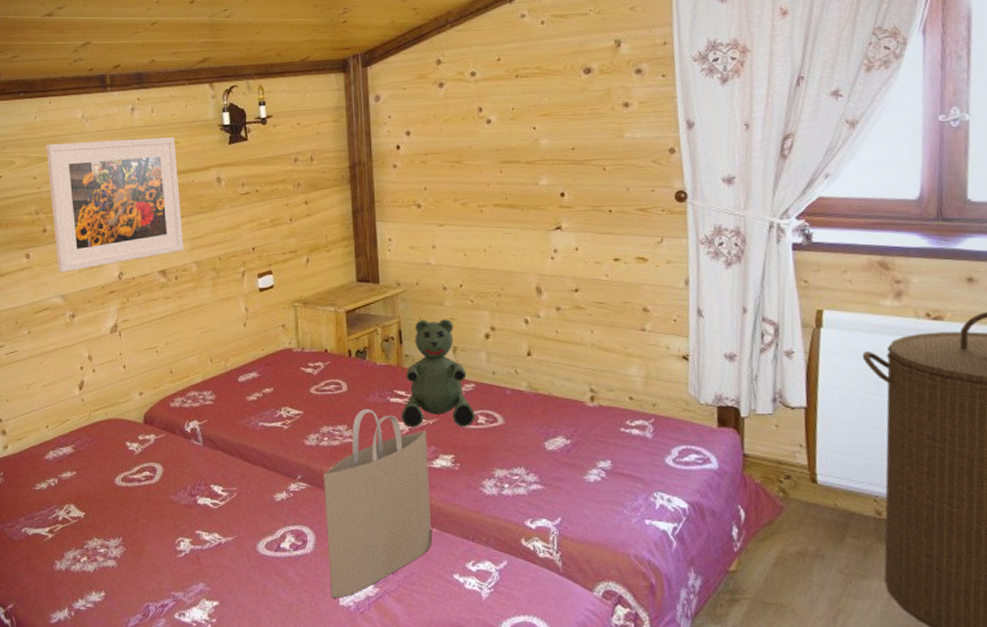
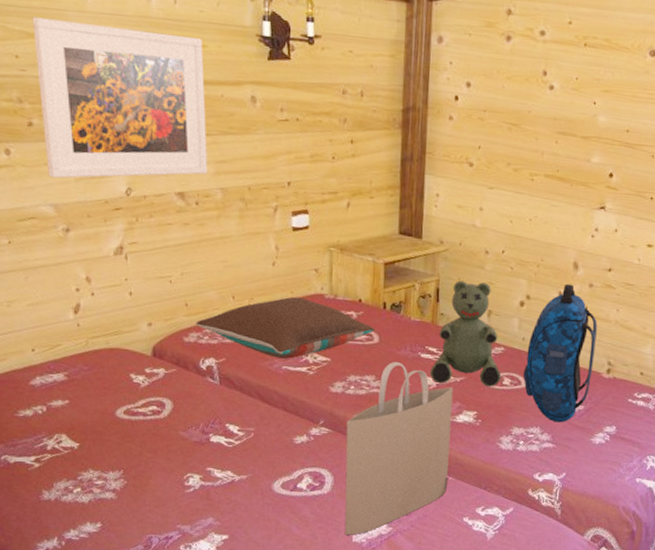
pillow: none [180,353,342,415] -> present [196,296,375,359]
backpack: none [498,310,574,461] -> present [523,284,598,423]

